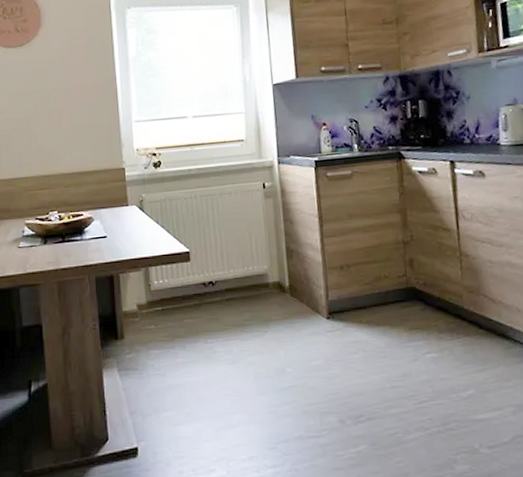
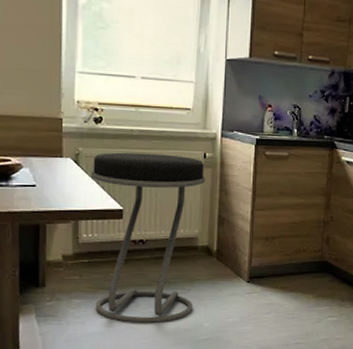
stool: none [155,189,273,373] -> present [90,152,206,323]

